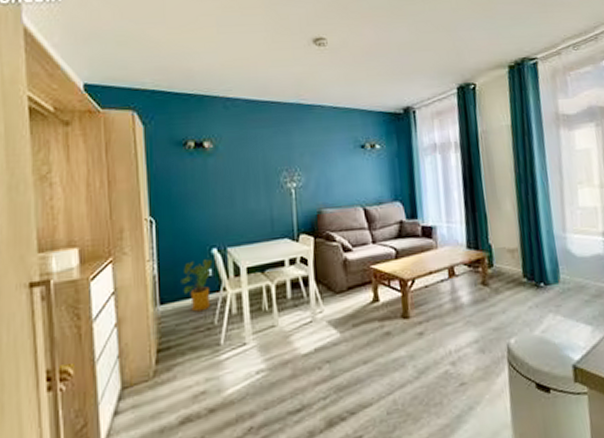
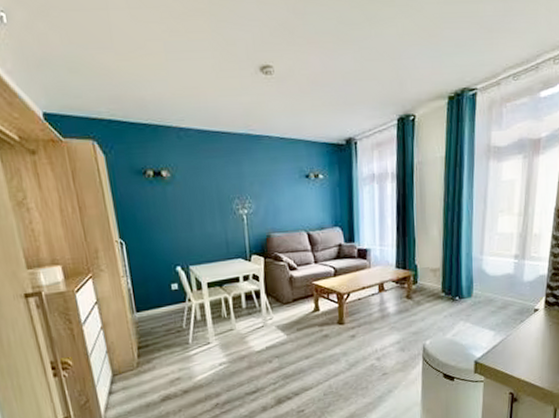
house plant: present [181,259,213,312] -> none [152,275,179,318]

